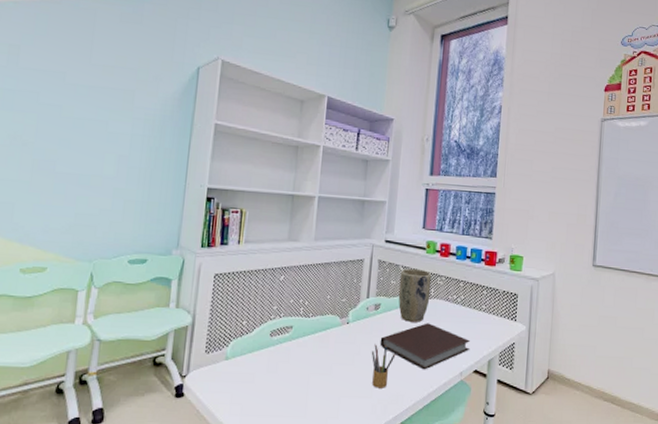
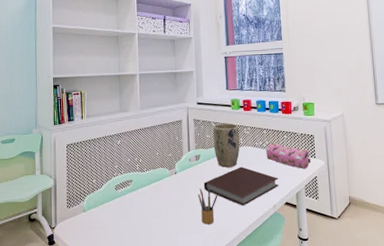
pencil case: none [459,298,510,333] -> present [266,142,310,169]

